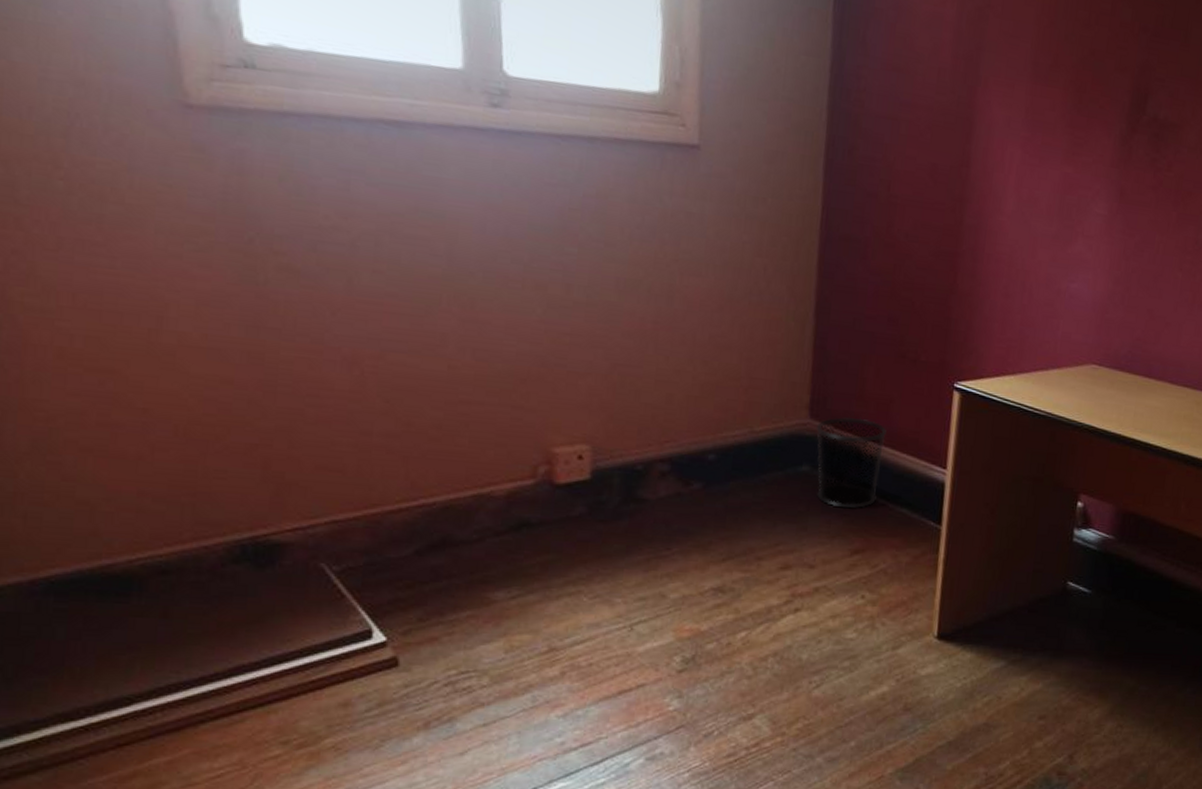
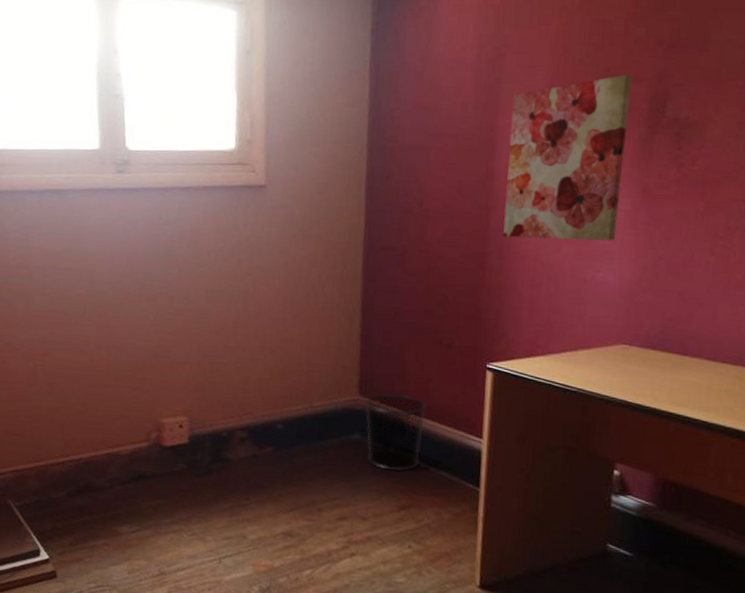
wall art: none [977,60,1116,249] -> present [503,74,632,241]

